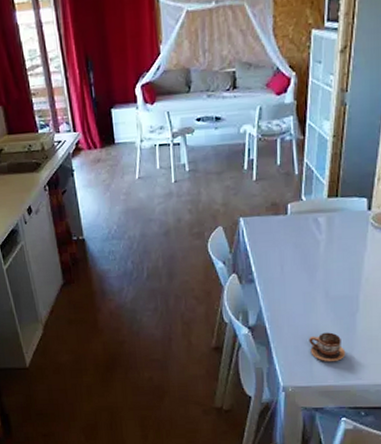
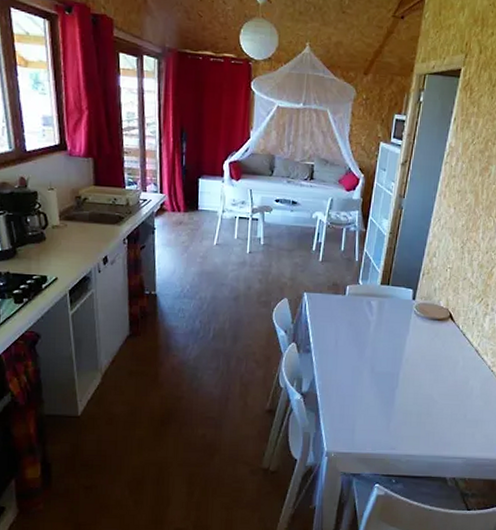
cup: present [309,332,346,363] -> none [353,404,384,432]

